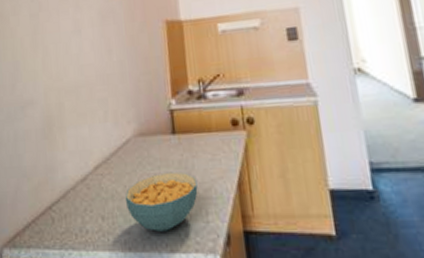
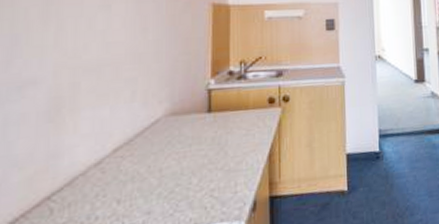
cereal bowl: present [124,171,198,232] -> none [147,148,229,208]

